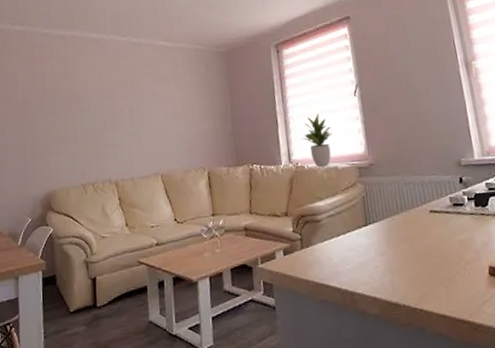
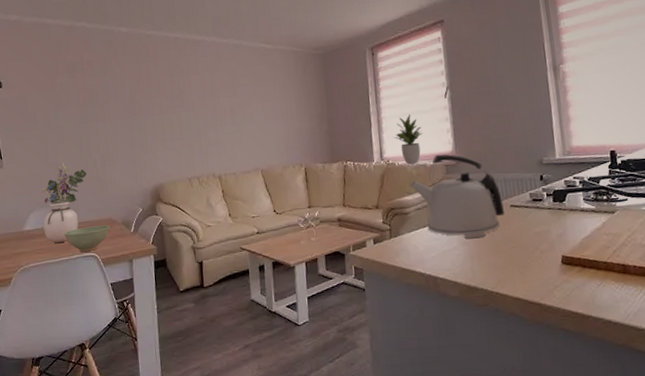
kettle: none [321,155,424,248] -> present [410,154,504,238]

